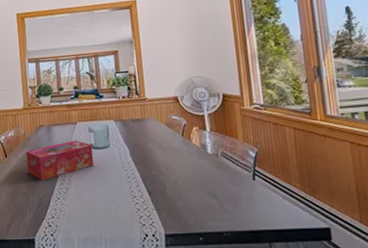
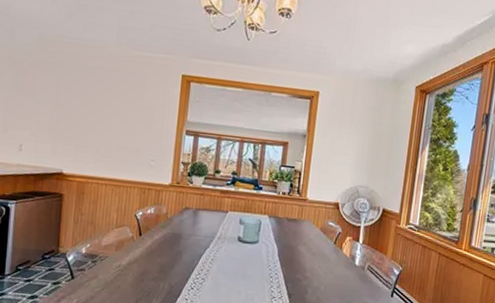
tissue box: present [25,140,94,181] -> none [162,229,240,268]

